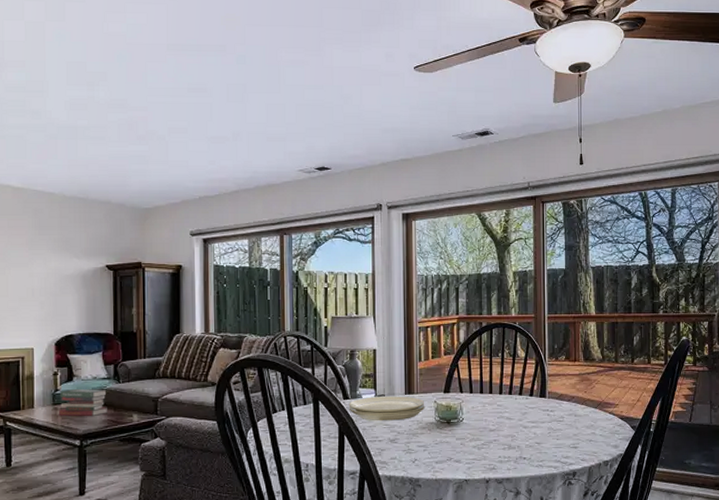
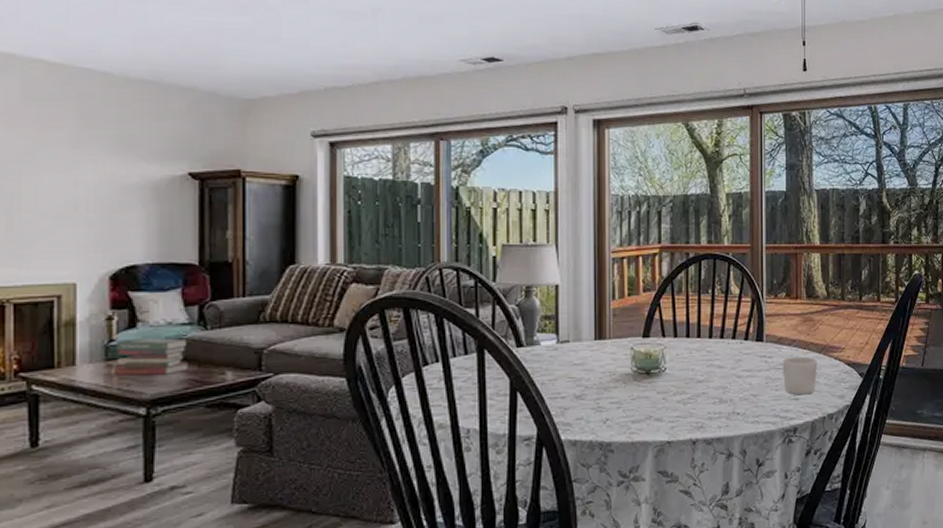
plate: present [348,396,425,421] -> none [523,342,619,374]
cup: none [563,411,594,444] -> present [783,356,817,395]

